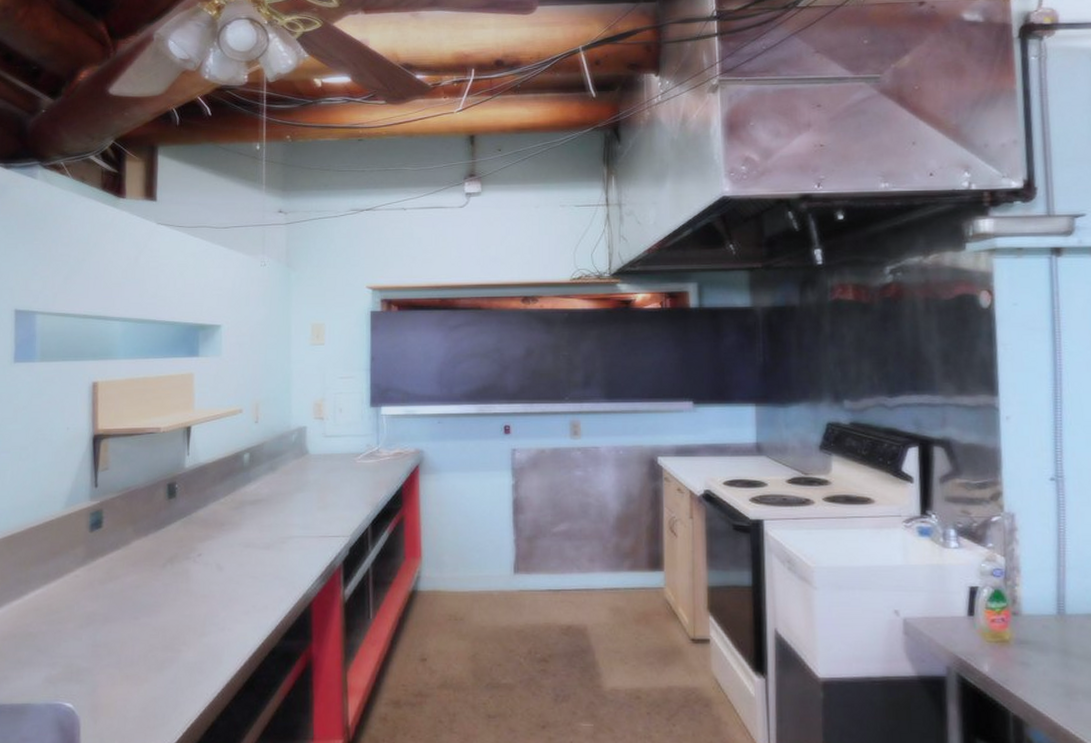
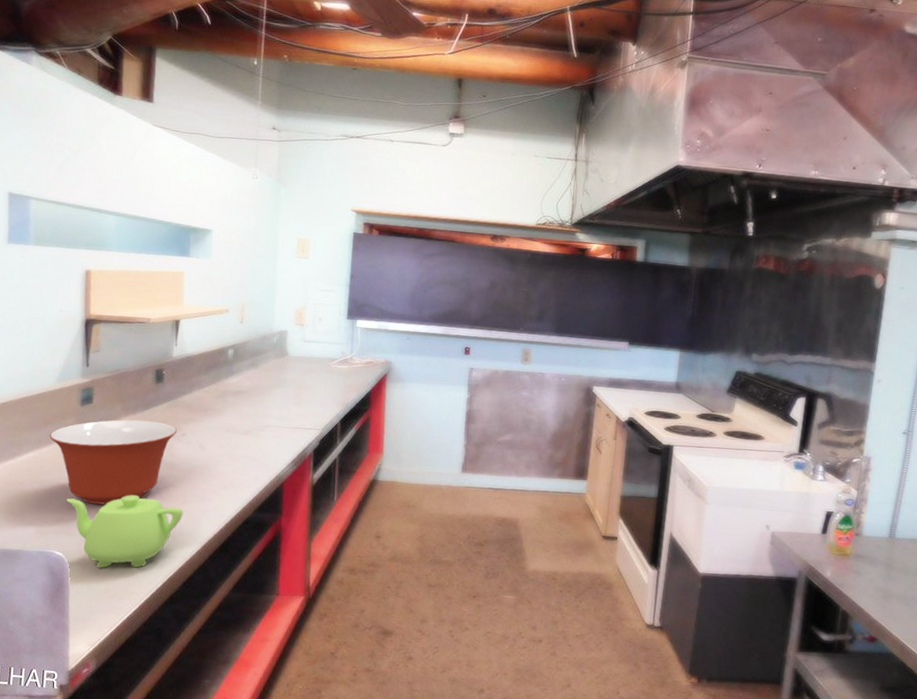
mixing bowl: none [57,542,192,644] -> present [49,419,177,505]
teapot: none [76,630,203,720] -> present [66,495,183,568]

